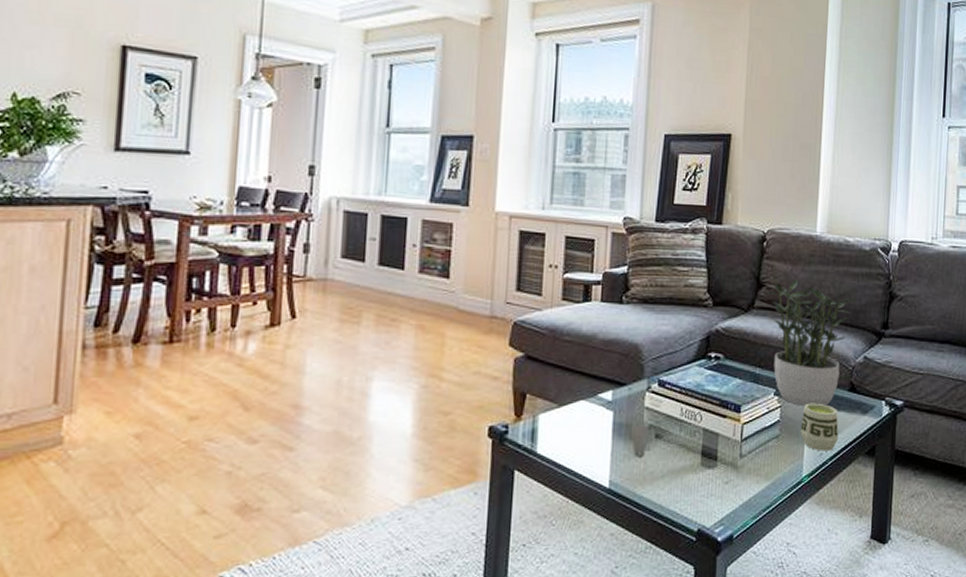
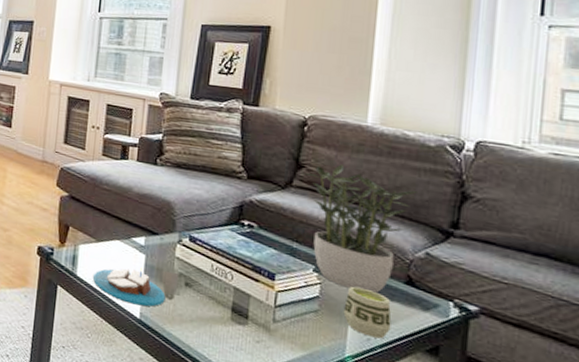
candle: none [556,427,636,473] -> present [93,267,166,307]

